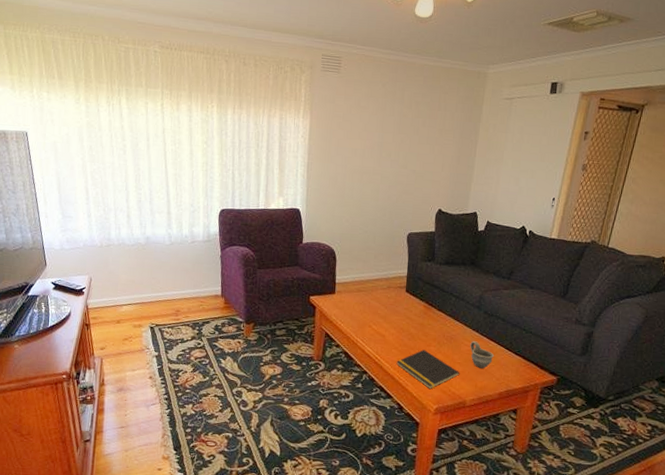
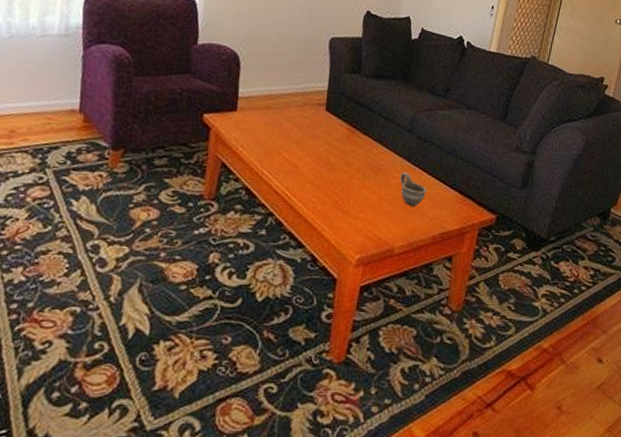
notepad: present [396,349,460,390] -> none [311,183,388,235]

